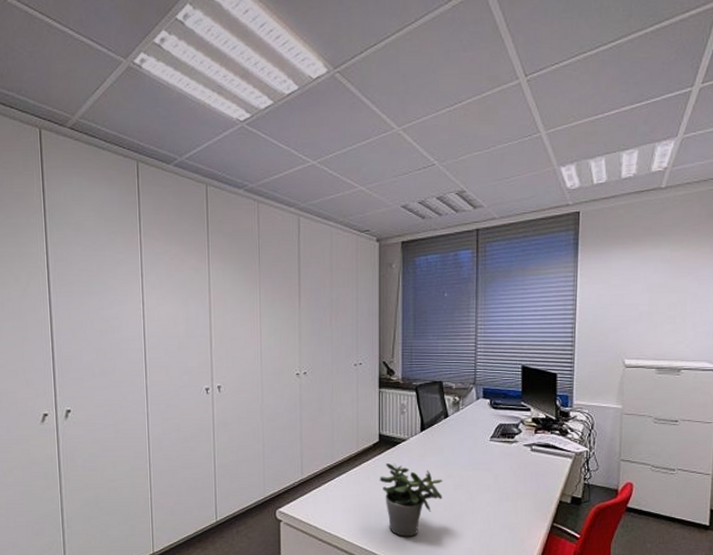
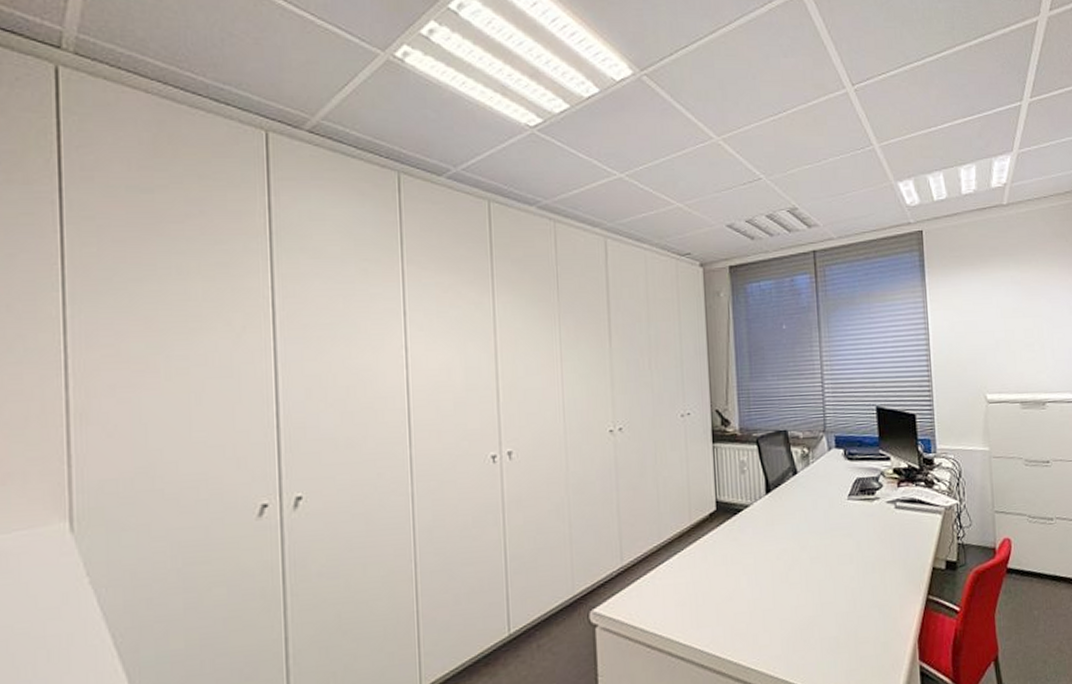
potted plant: present [379,463,443,537] -> none [719,536,798,631]

